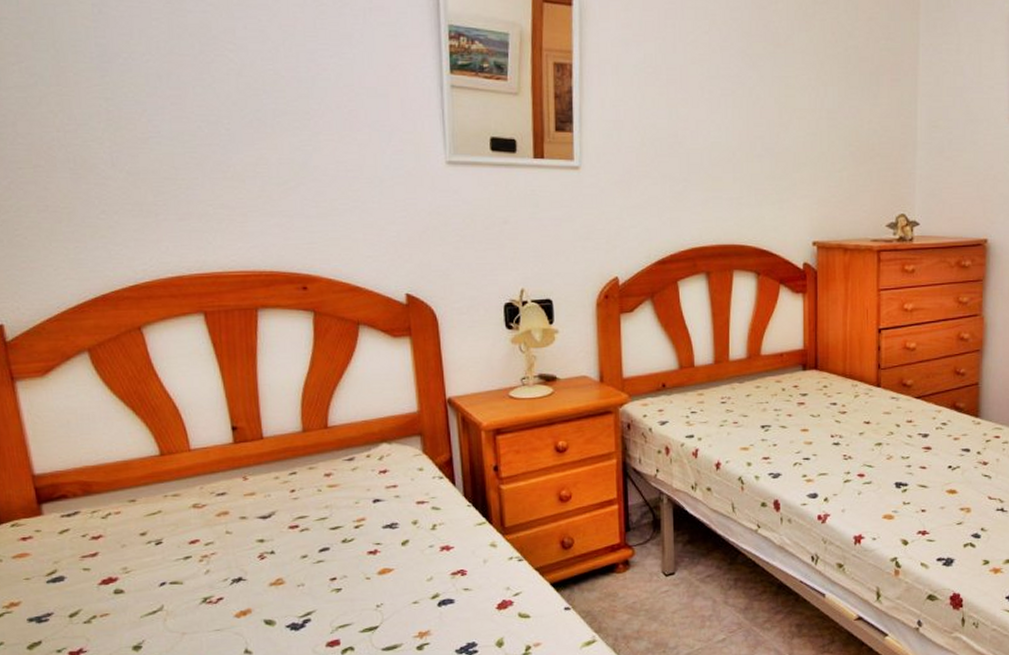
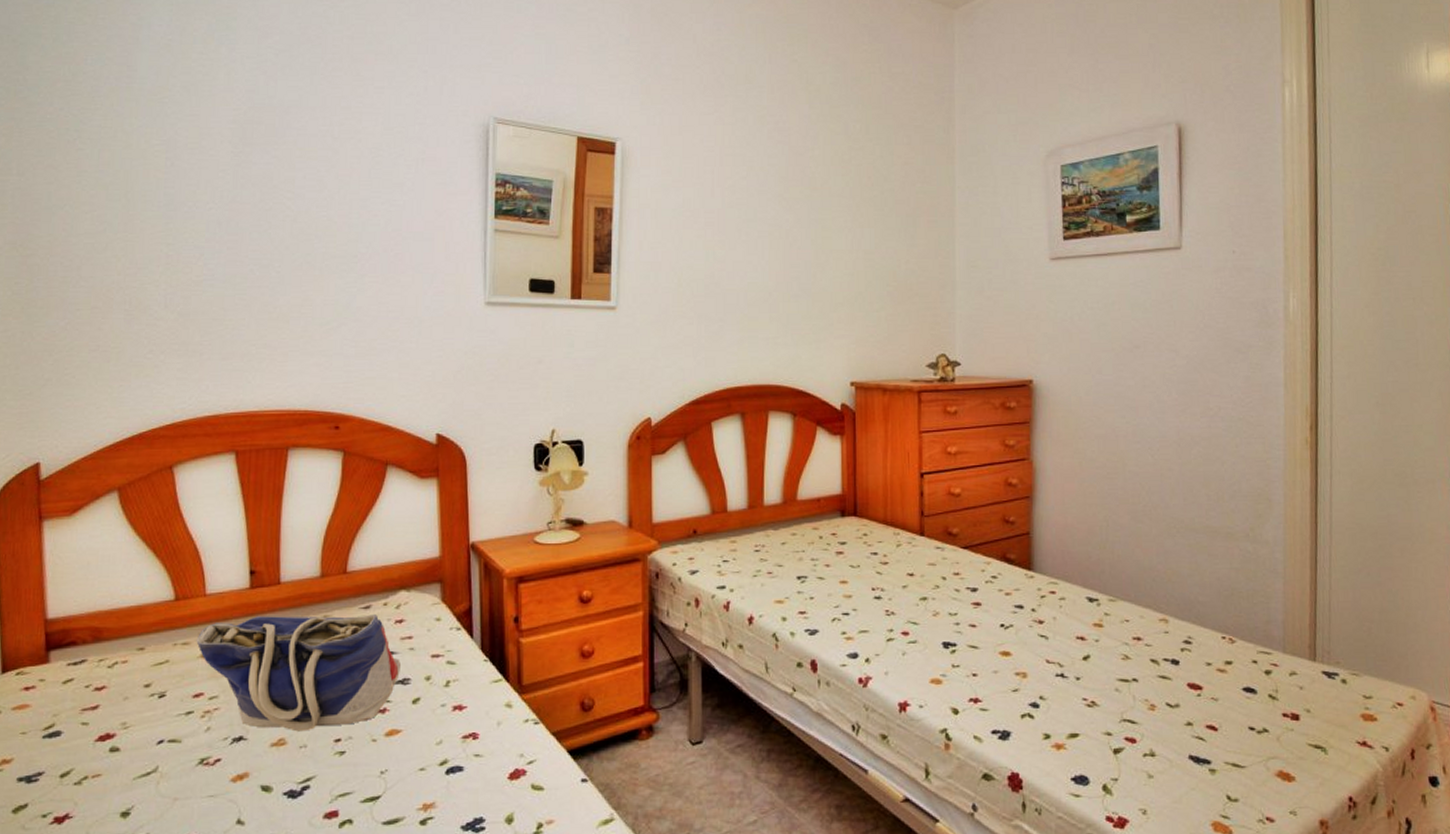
tote bag: none [186,465,388,572] -> present [196,614,400,732]

